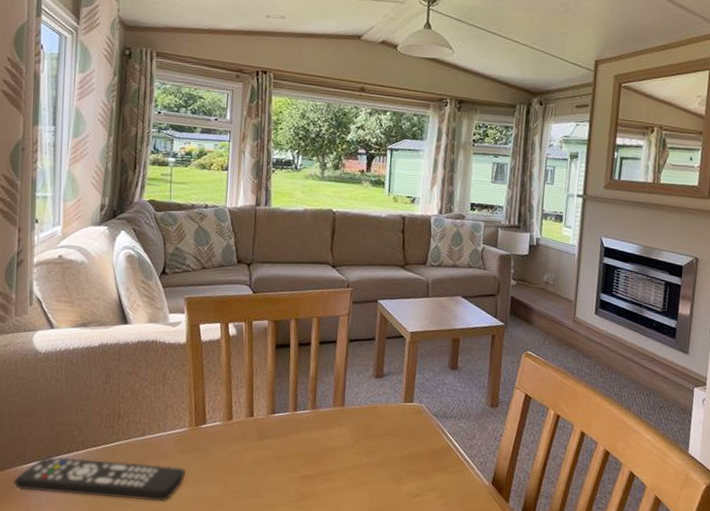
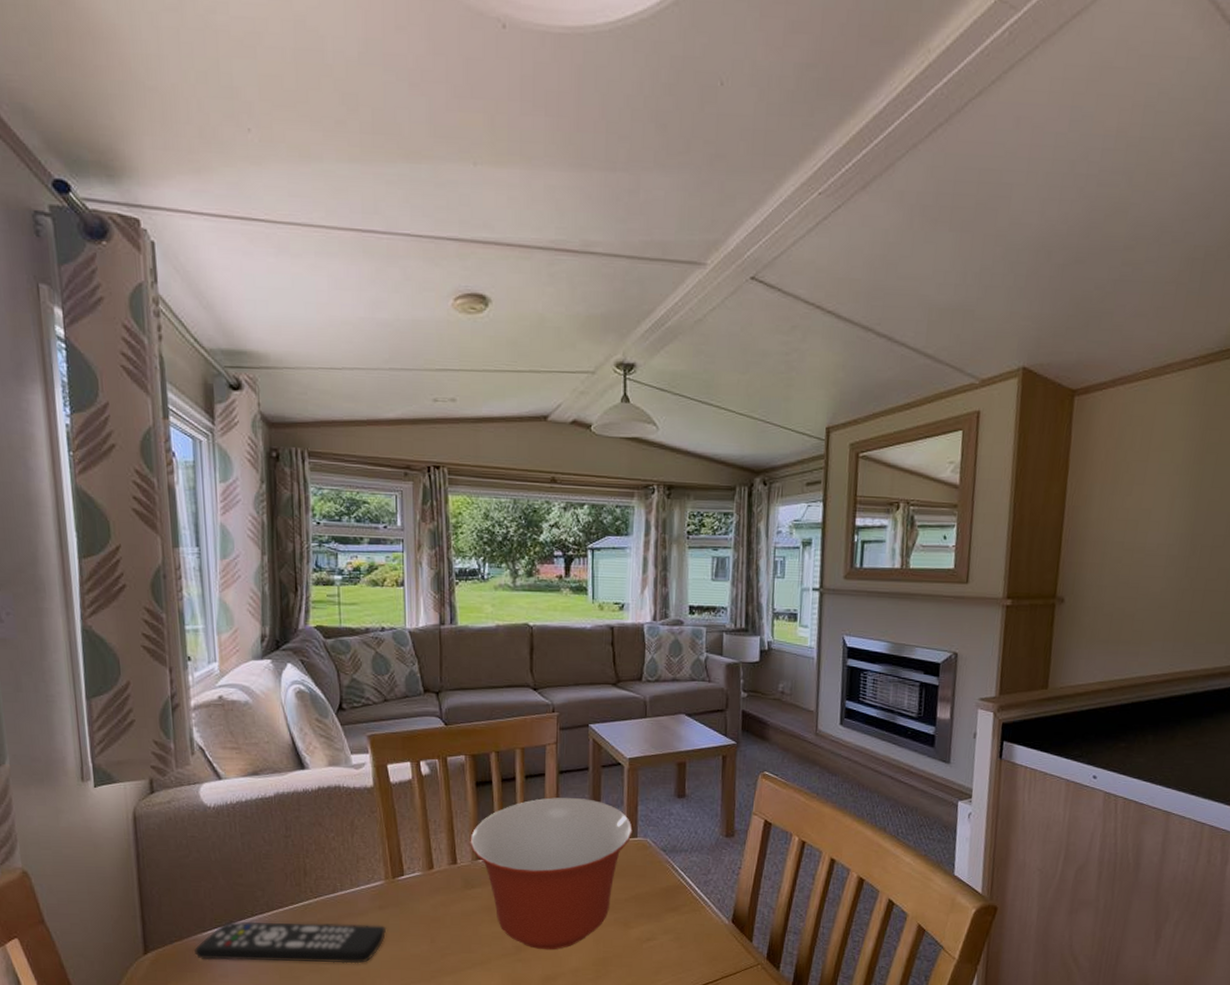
mixing bowl: none [266,362,410,500] -> present [470,797,633,950]

